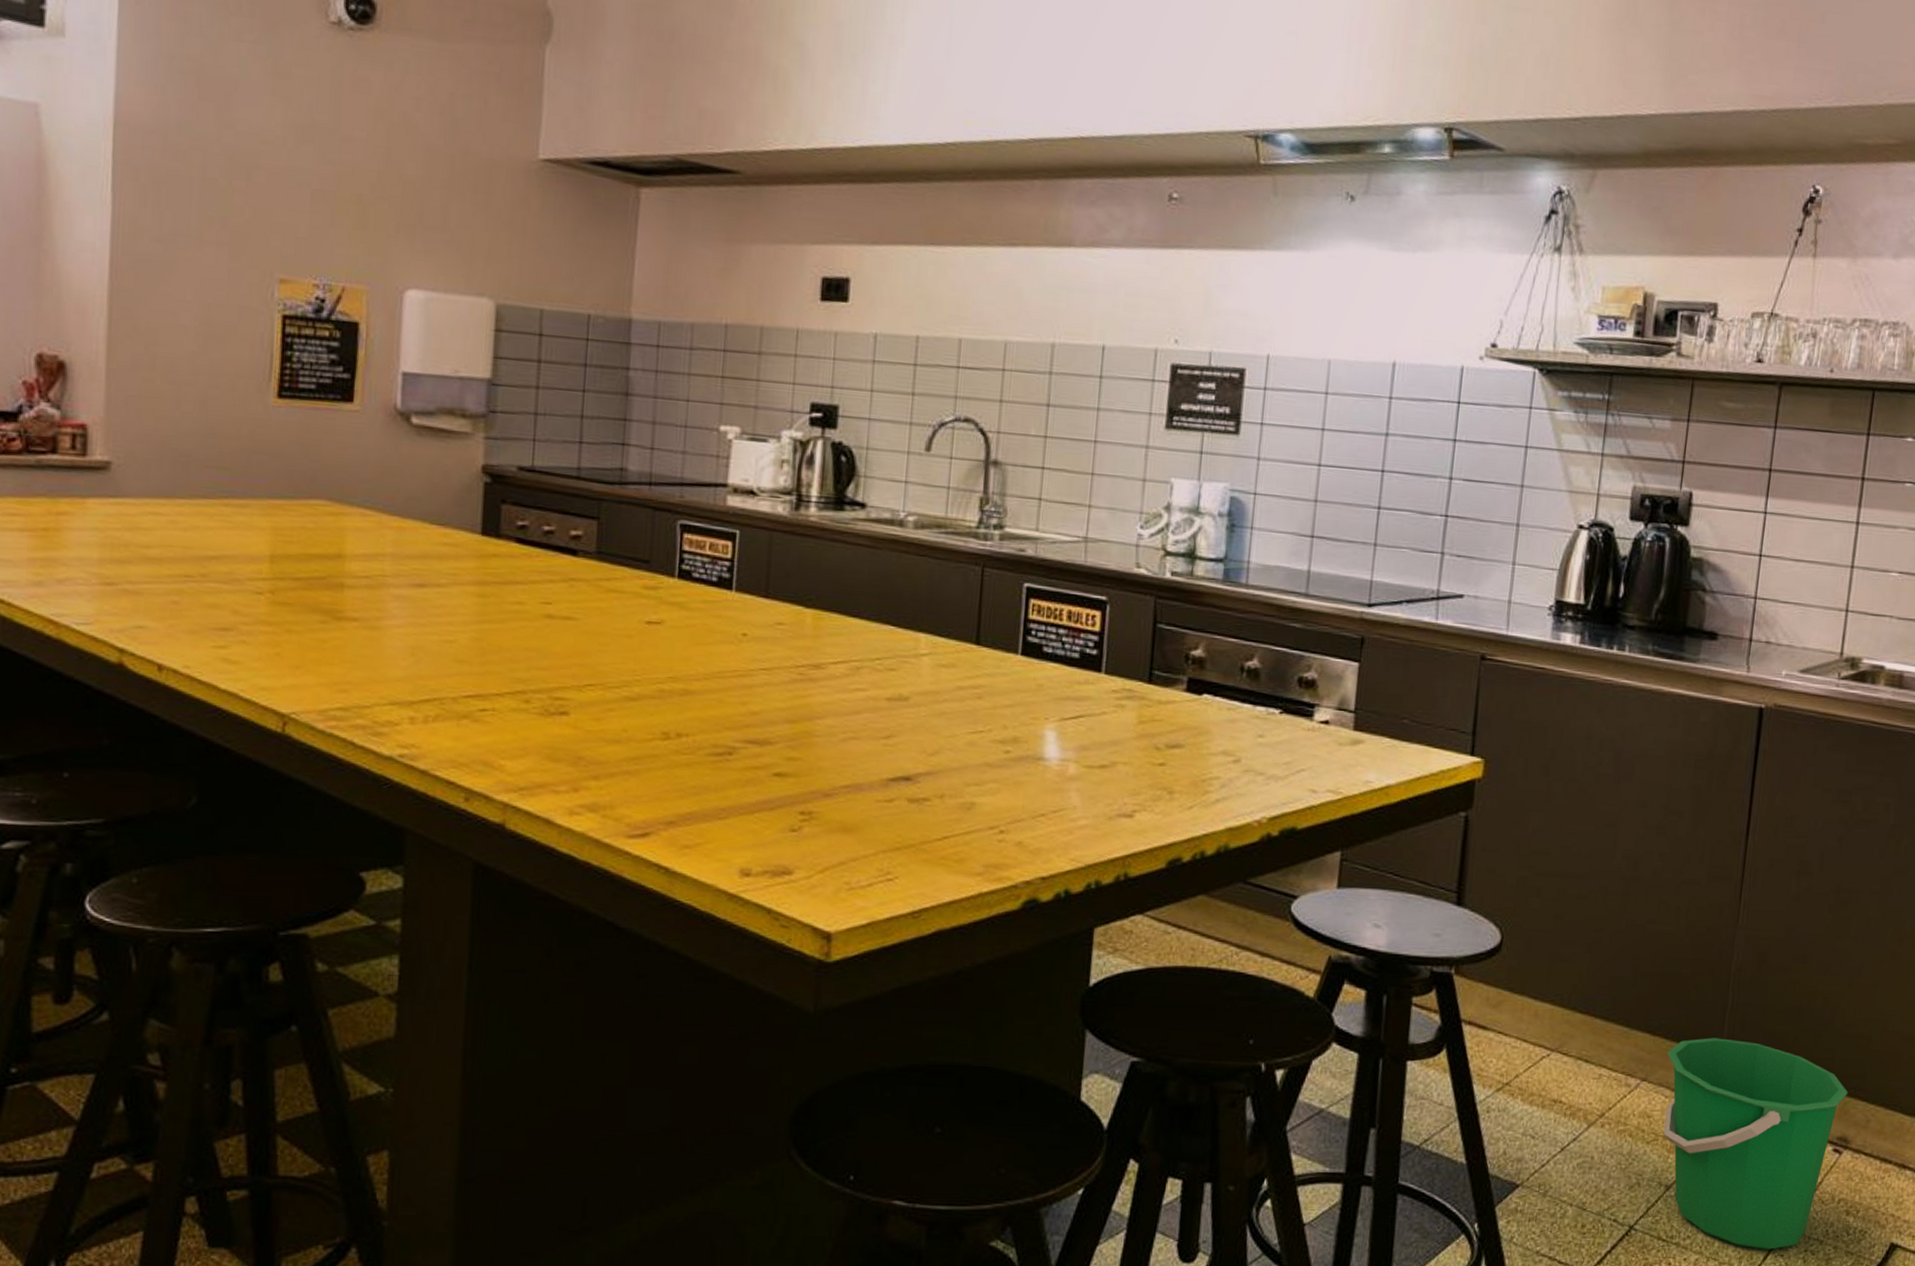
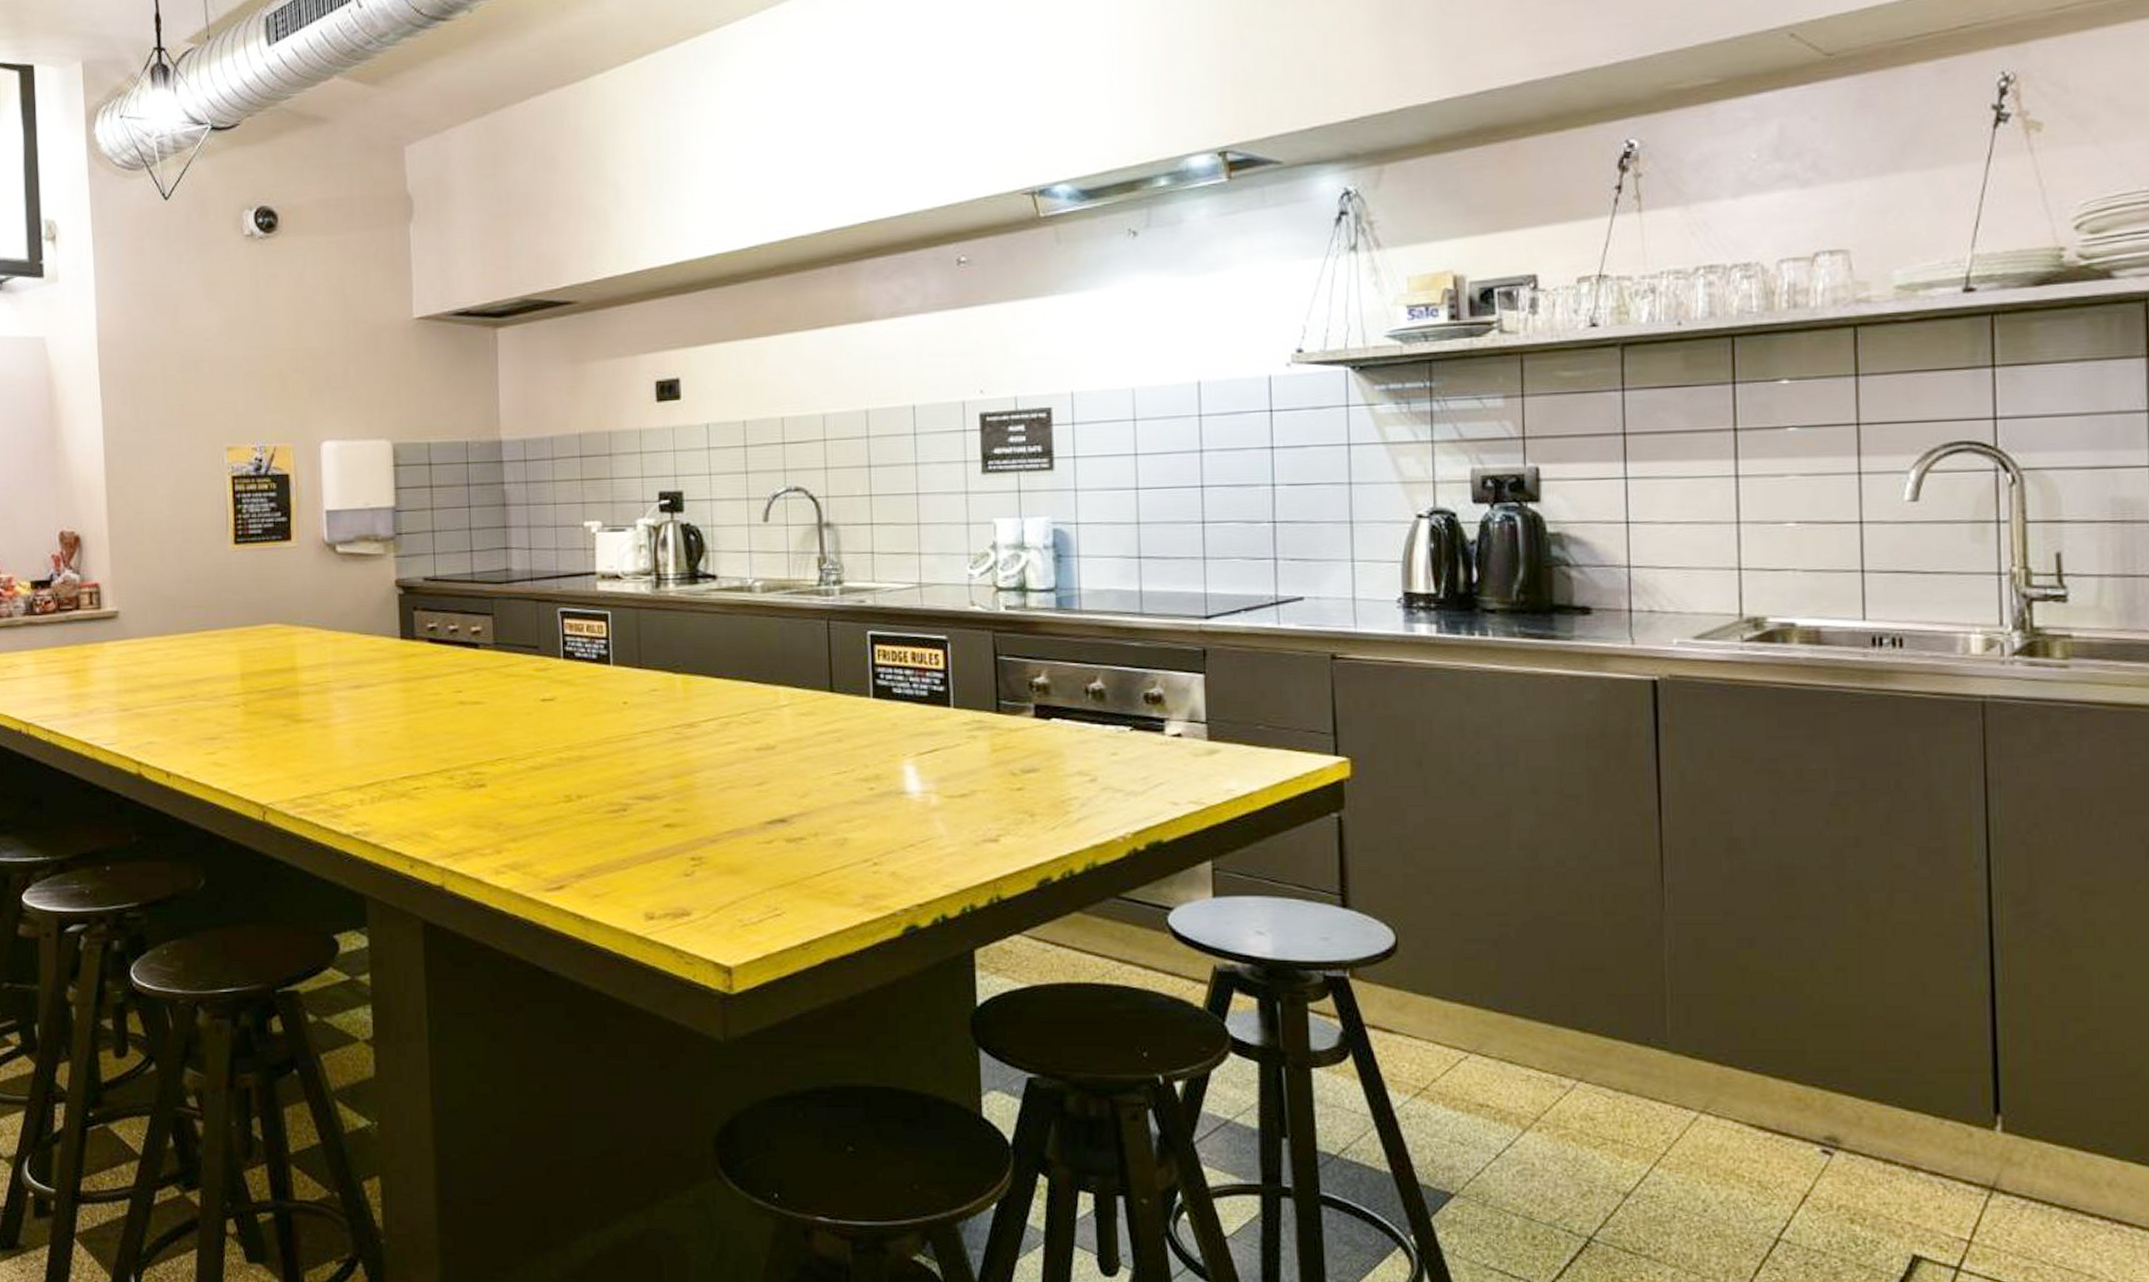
bucket: present [1664,1037,1848,1250] -> none [1602,1032,1830,1262]

